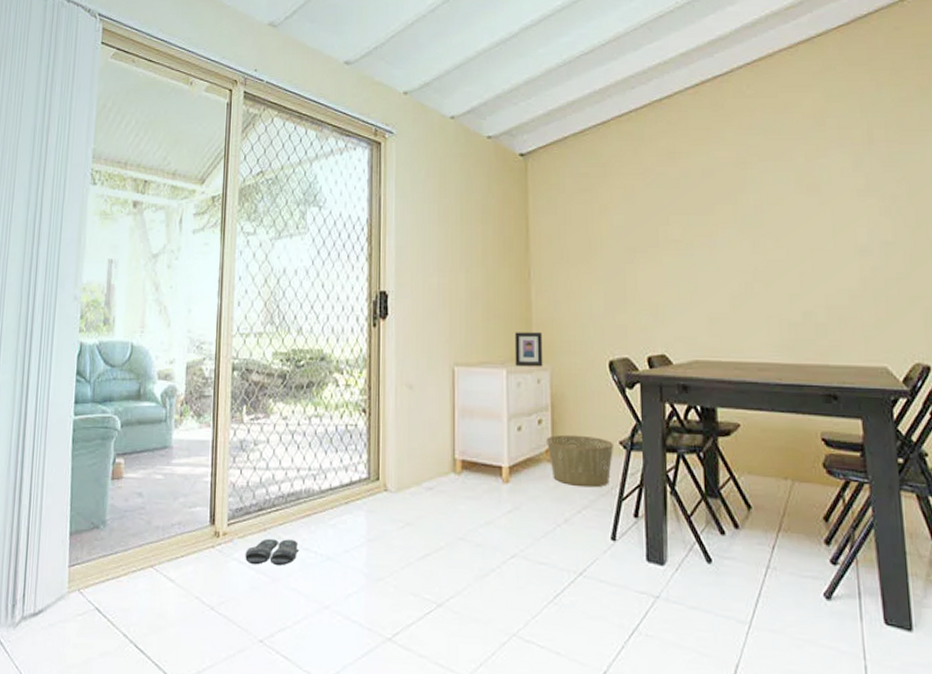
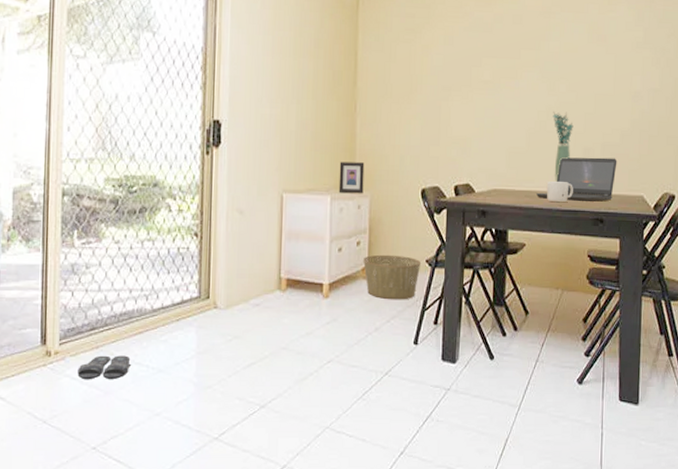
laptop computer: none [748,322,848,374] -> present [536,157,617,202]
vase: none [760,271,788,351] -> present [553,111,574,182]
mug: none [760,351,795,376] -> present [546,181,573,203]

